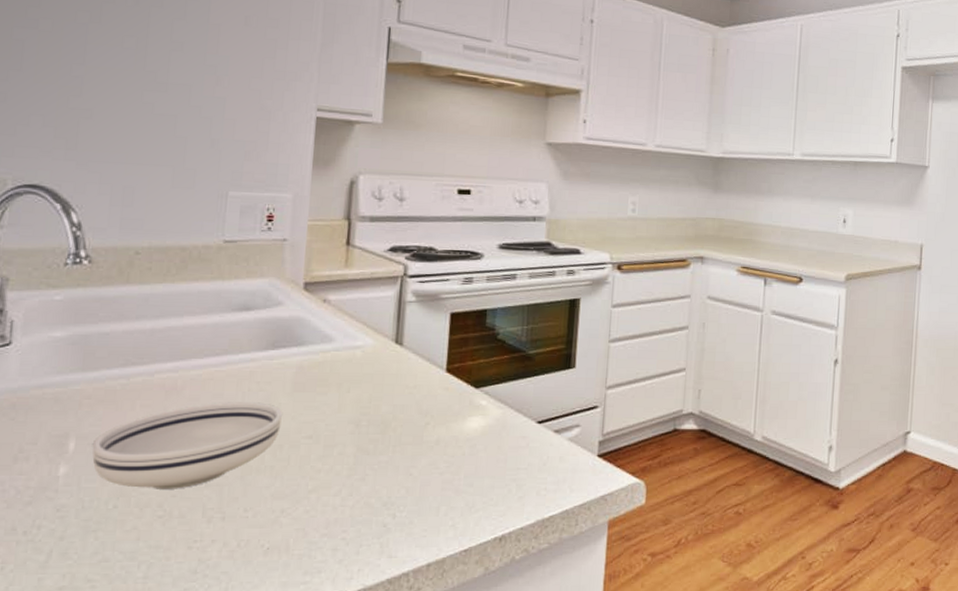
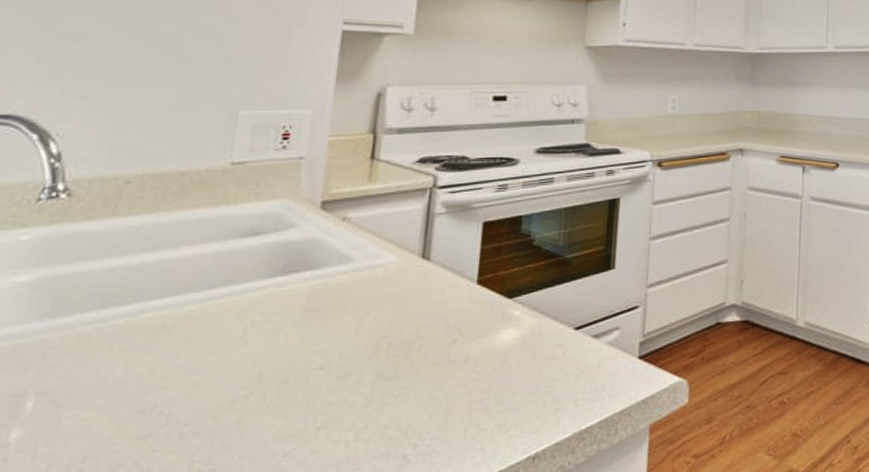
bowl: present [92,402,283,489] -> none [54,334,291,446]

